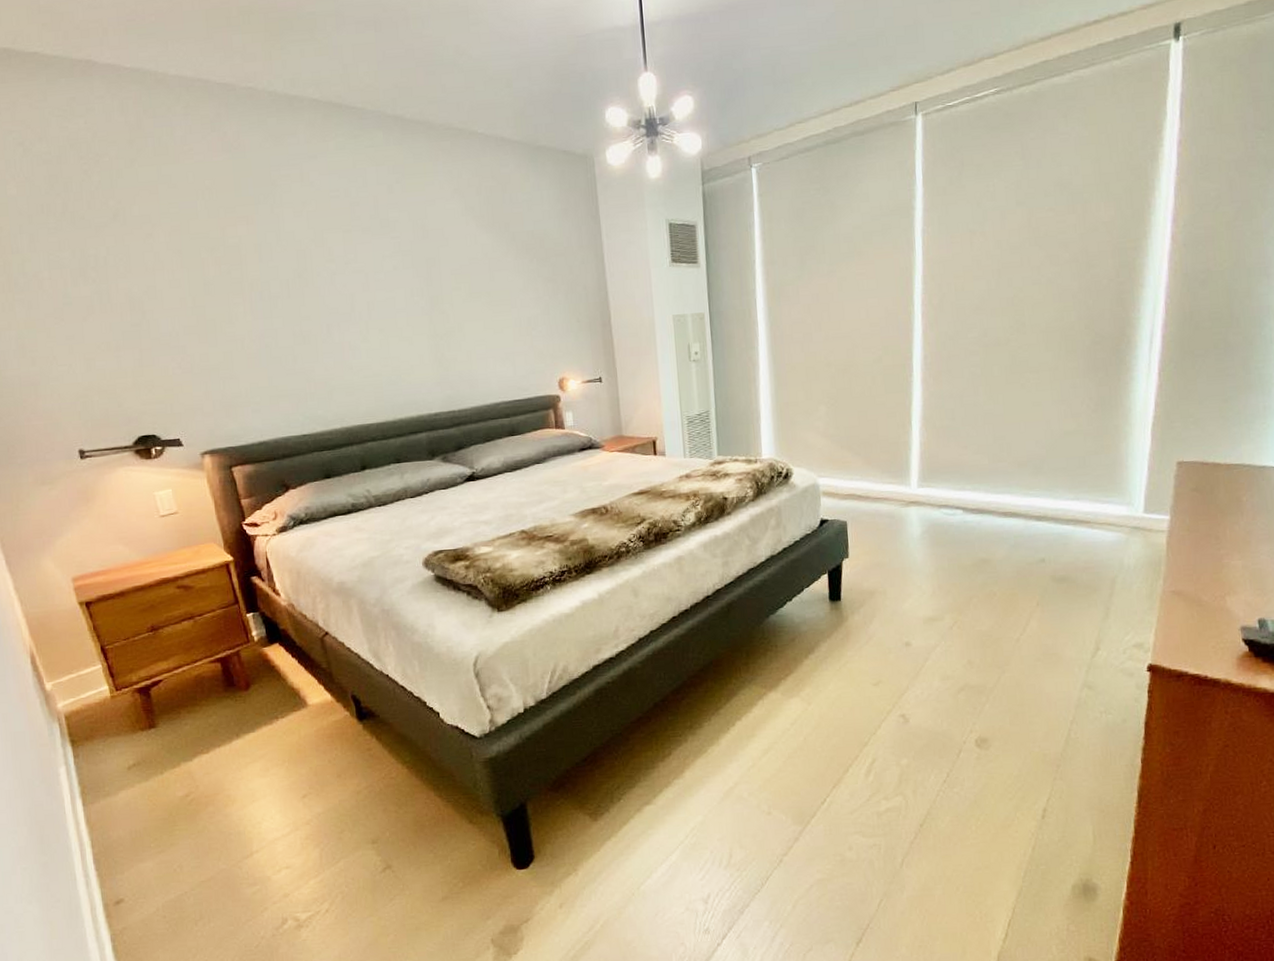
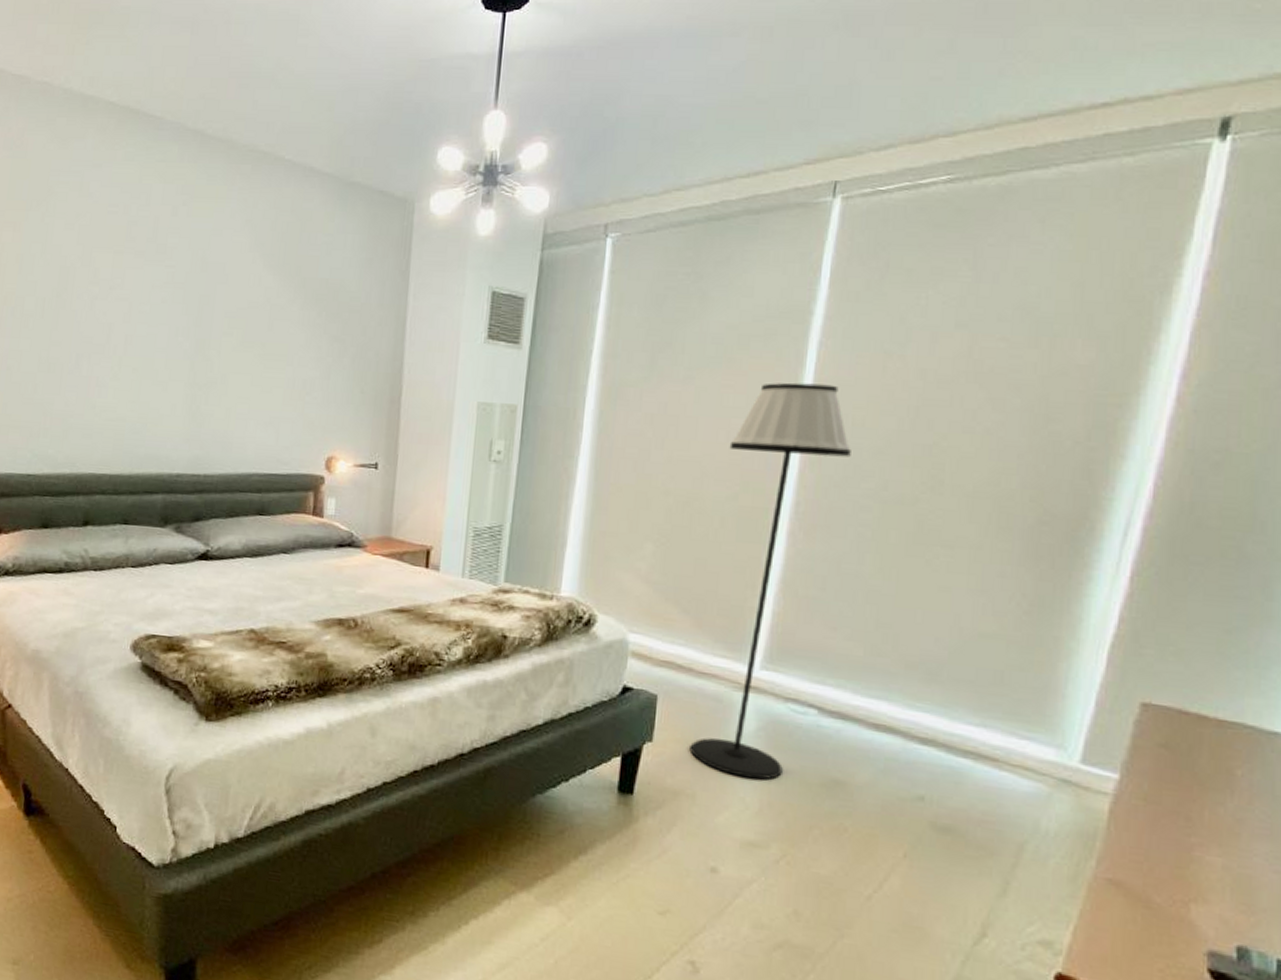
floor lamp: none [869,262,958,571] -> present [689,382,851,780]

